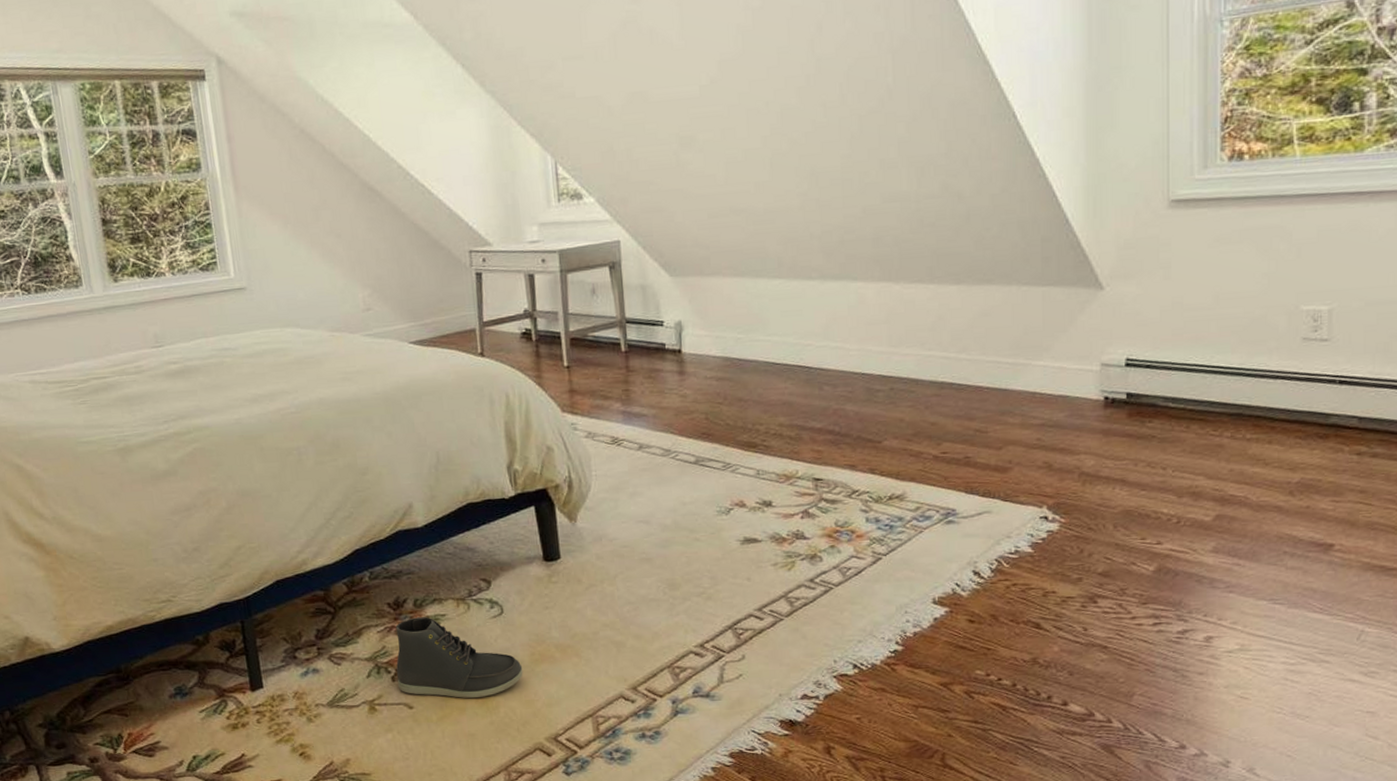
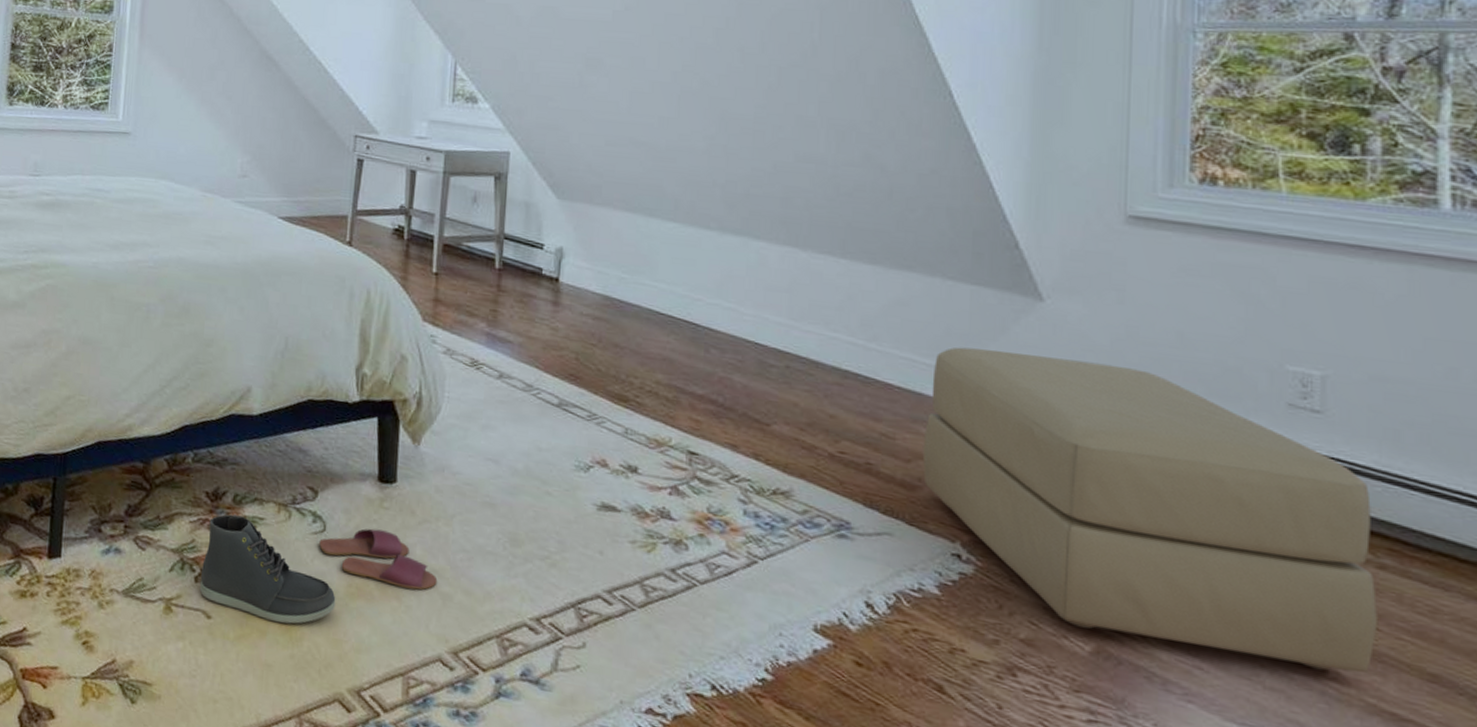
slippers: none [499,601,610,645] -> present [319,528,438,590]
ottoman: none [1010,333,1372,553] -> present [922,347,1379,673]

